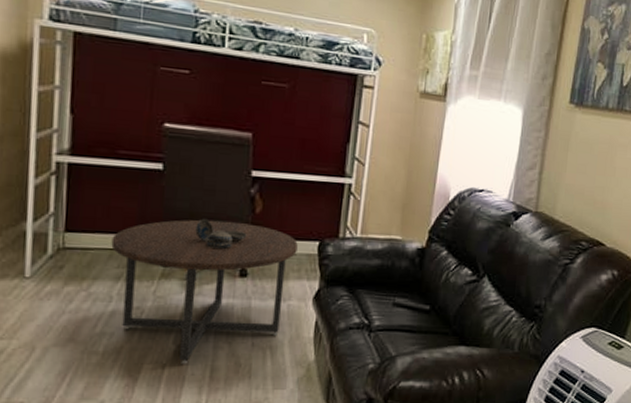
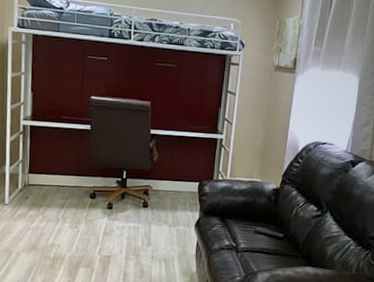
coffee table: present [111,219,298,364] -> none [58,165,183,269]
decorative bowl: present [195,218,247,250] -> none [112,164,148,188]

